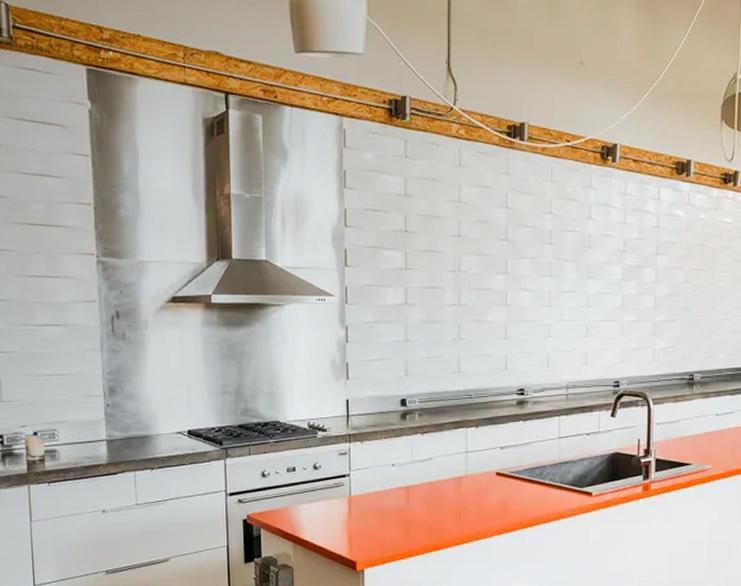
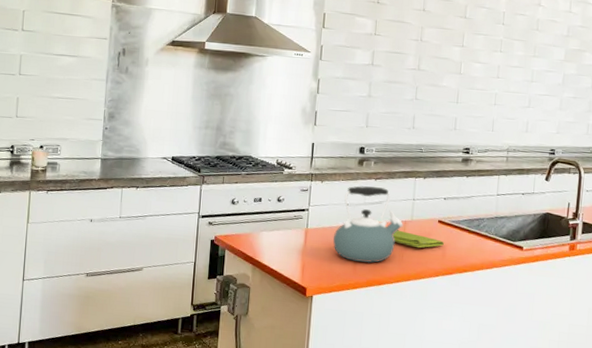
kettle: none [381,442,457,528] -> present [333,186,403,263]
dish towel: none [438,485,504,506] -> present [385,227,444,248]

